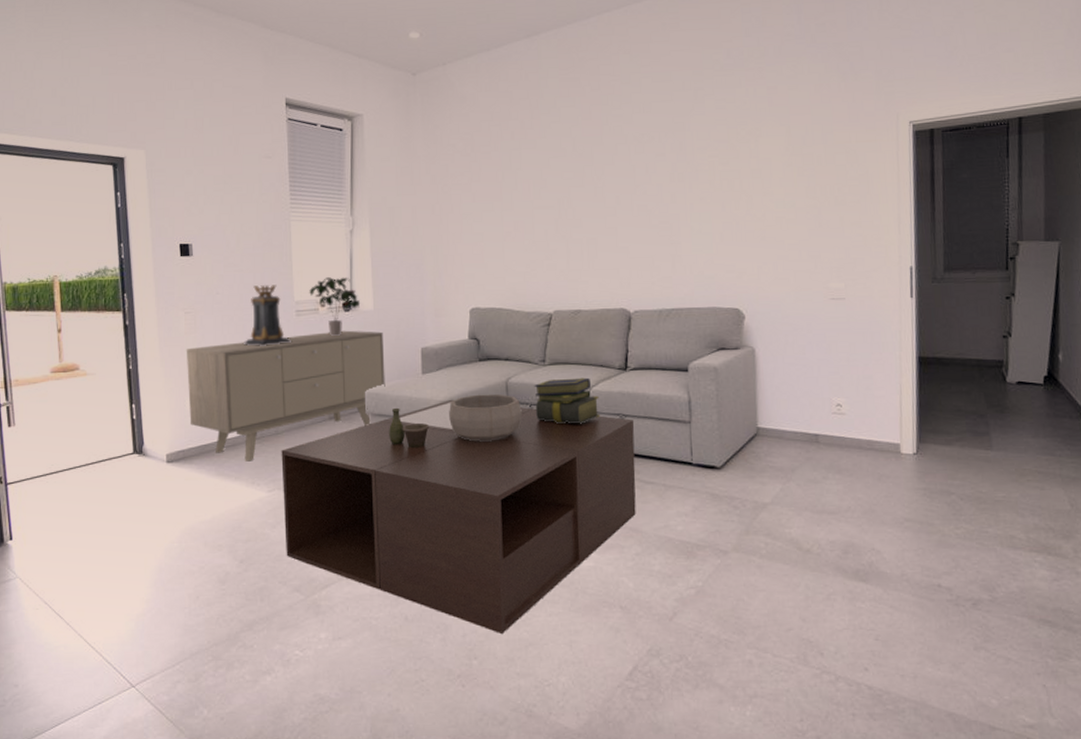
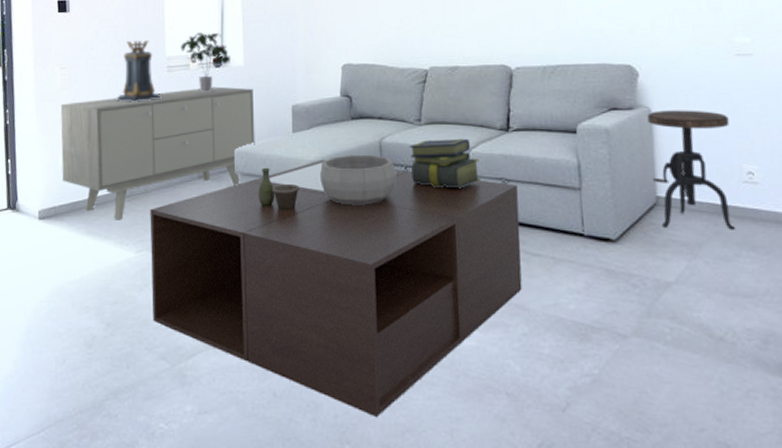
side table: none [751,349,825,456] -> present [647,110,736,230]

